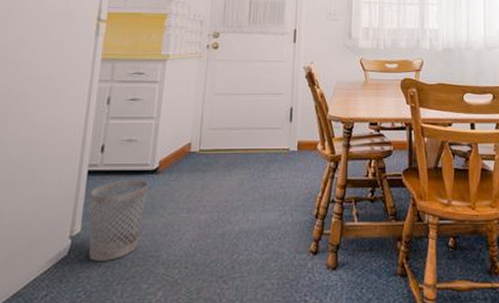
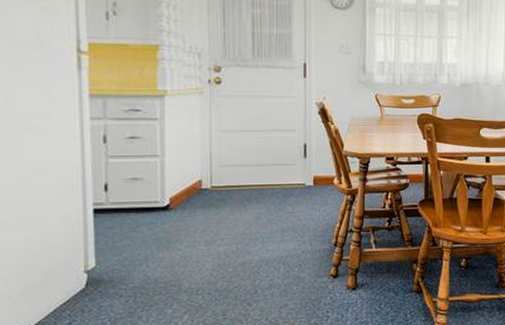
wastebasket: present [88,179,149,261] -> none [100,216,161,292]

